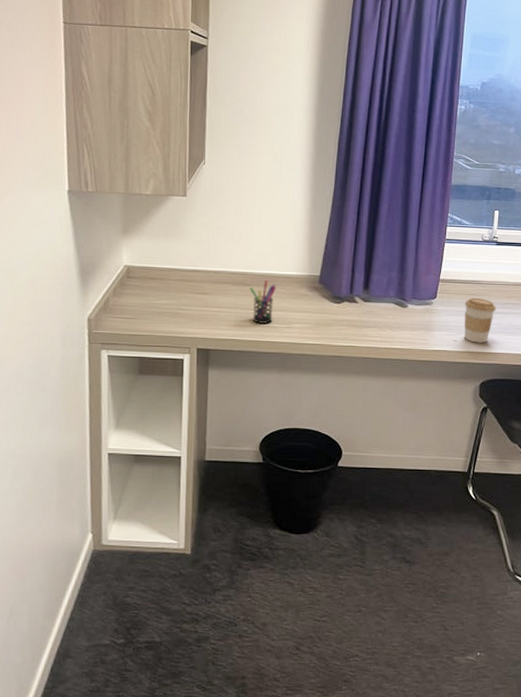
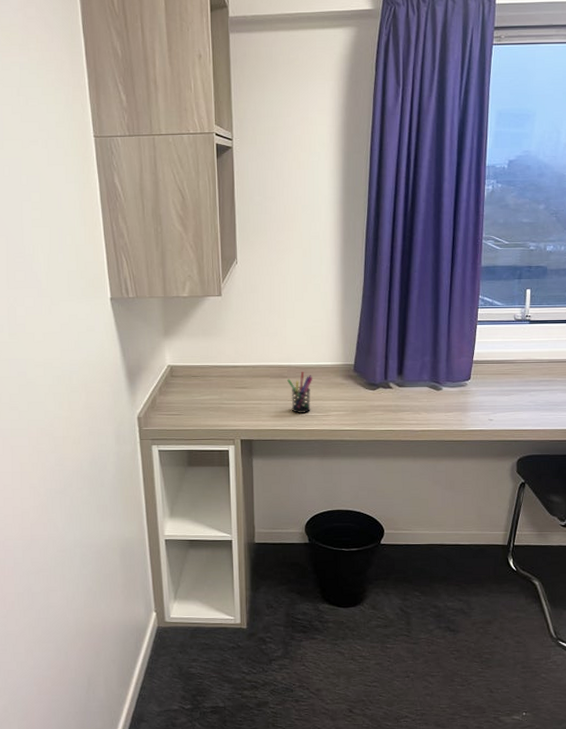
coffee cup: present [464,297,496,343] -> none [498,376,531,421]

